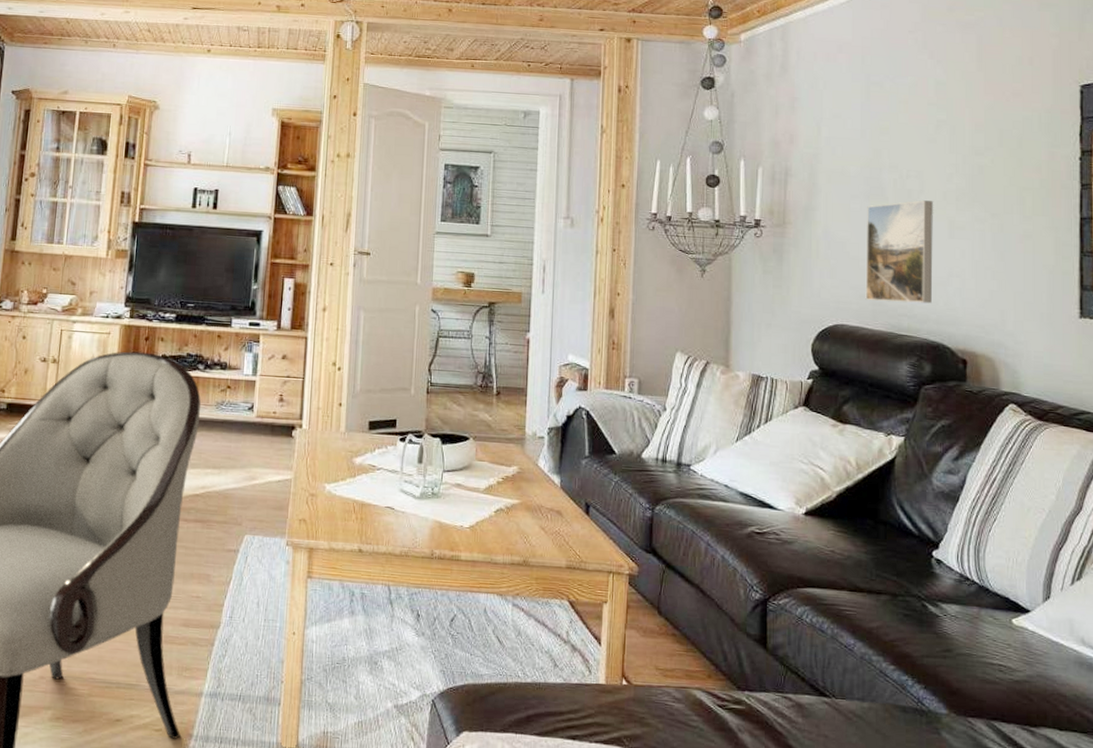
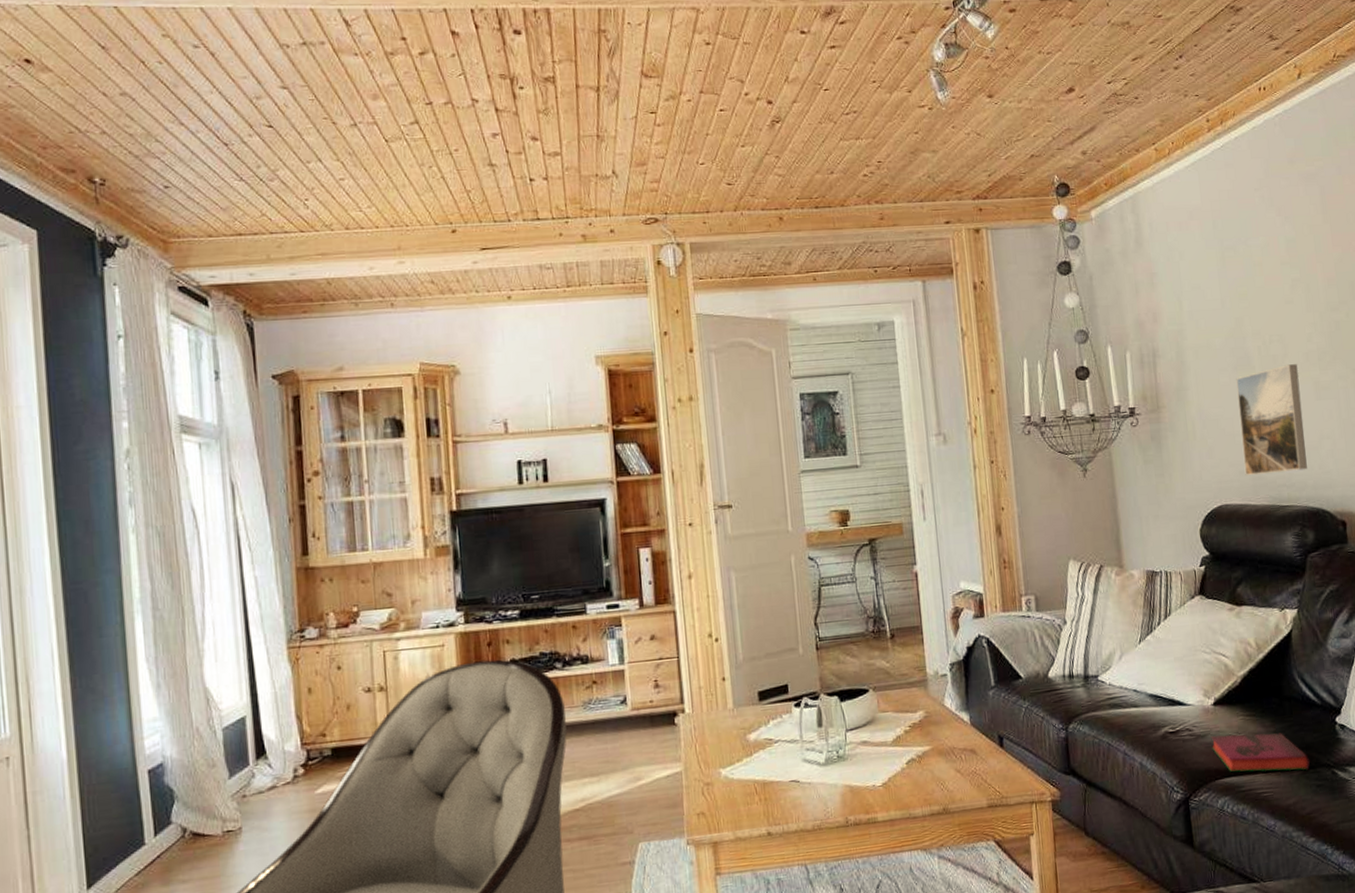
hardback book: none [797,545,900,597] -> present [1211,733,1311,772]

